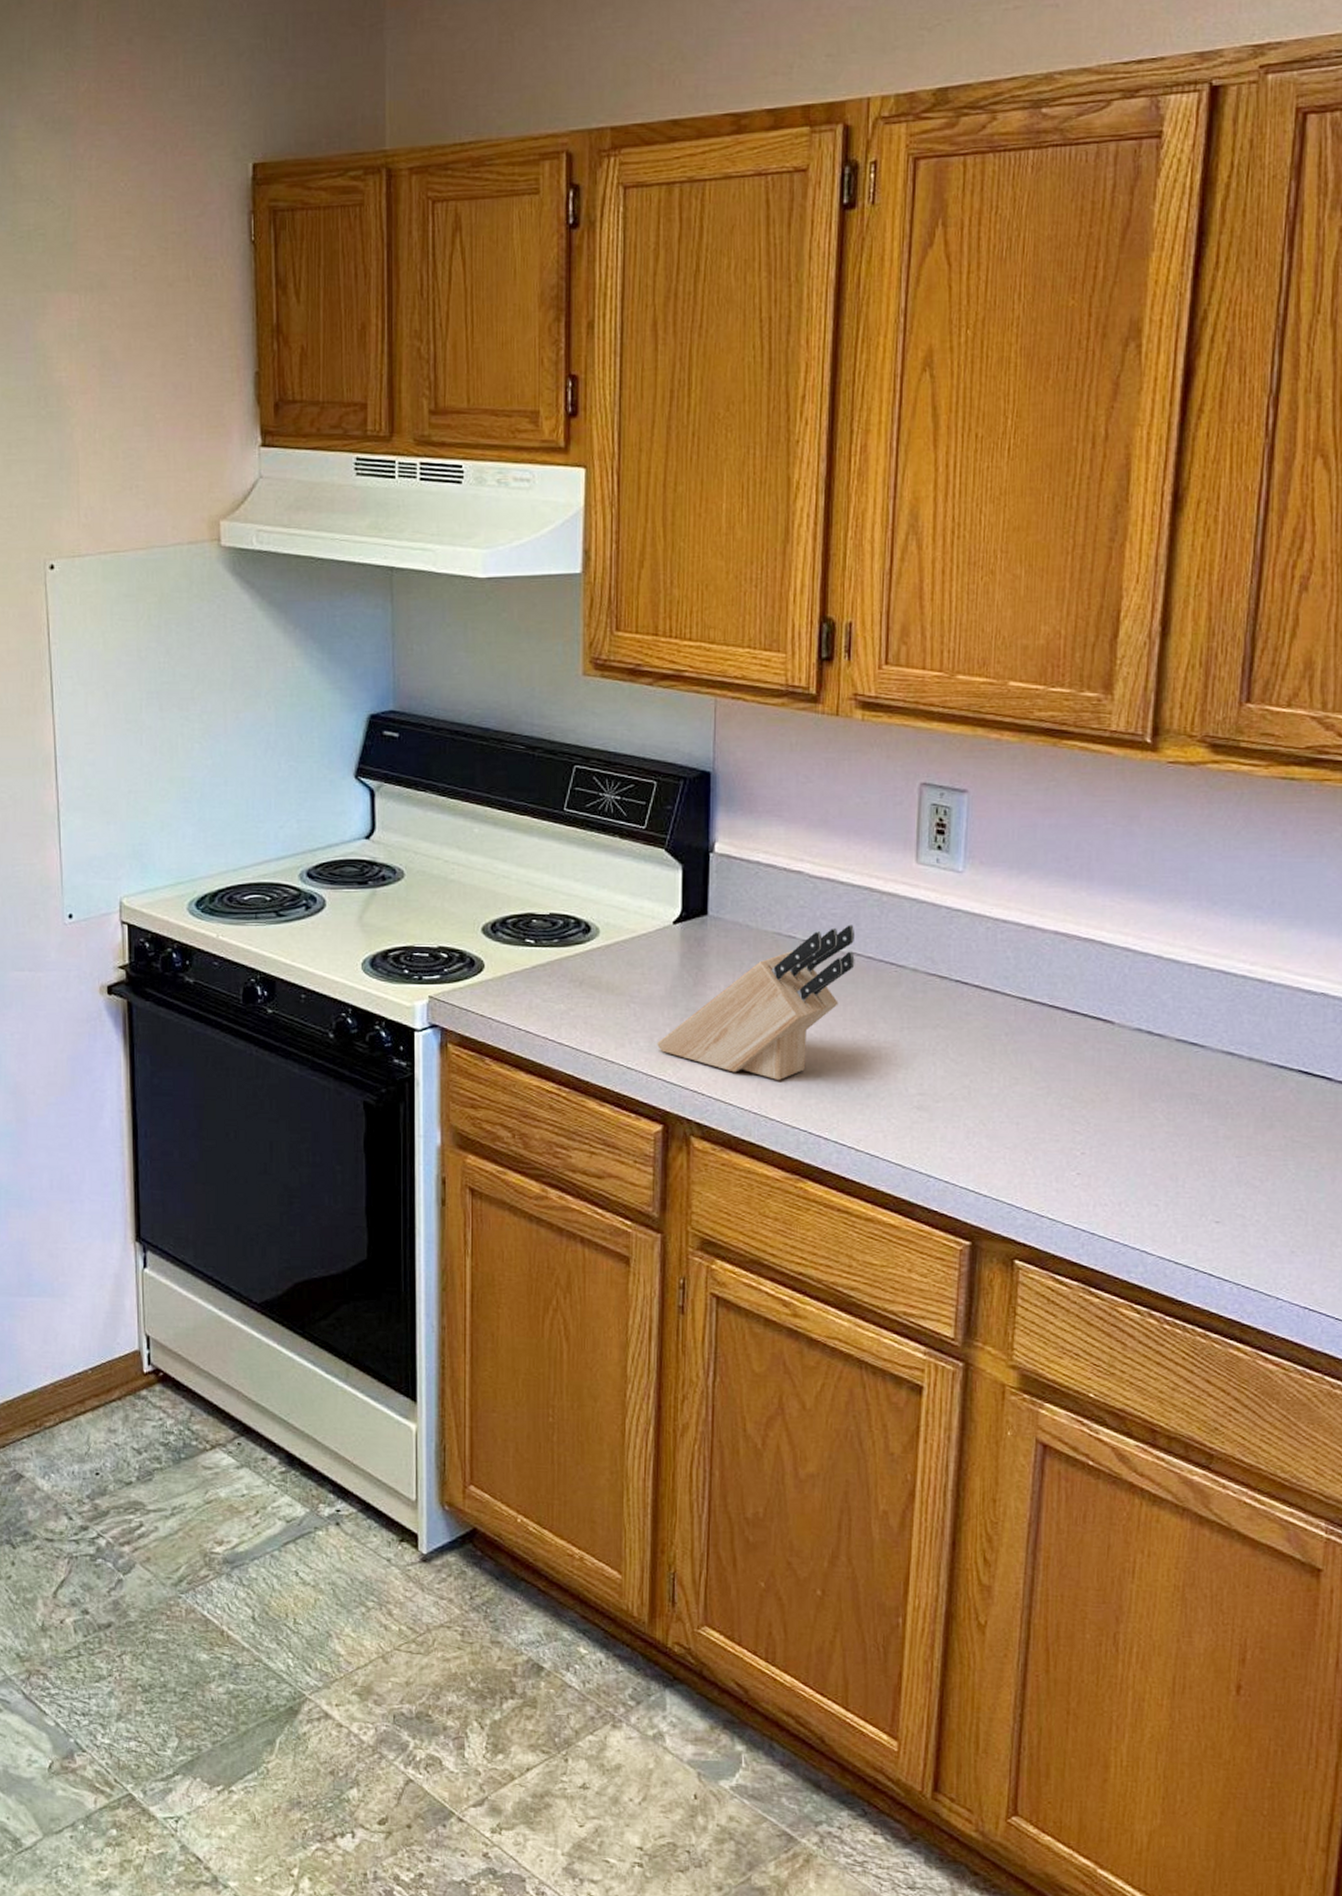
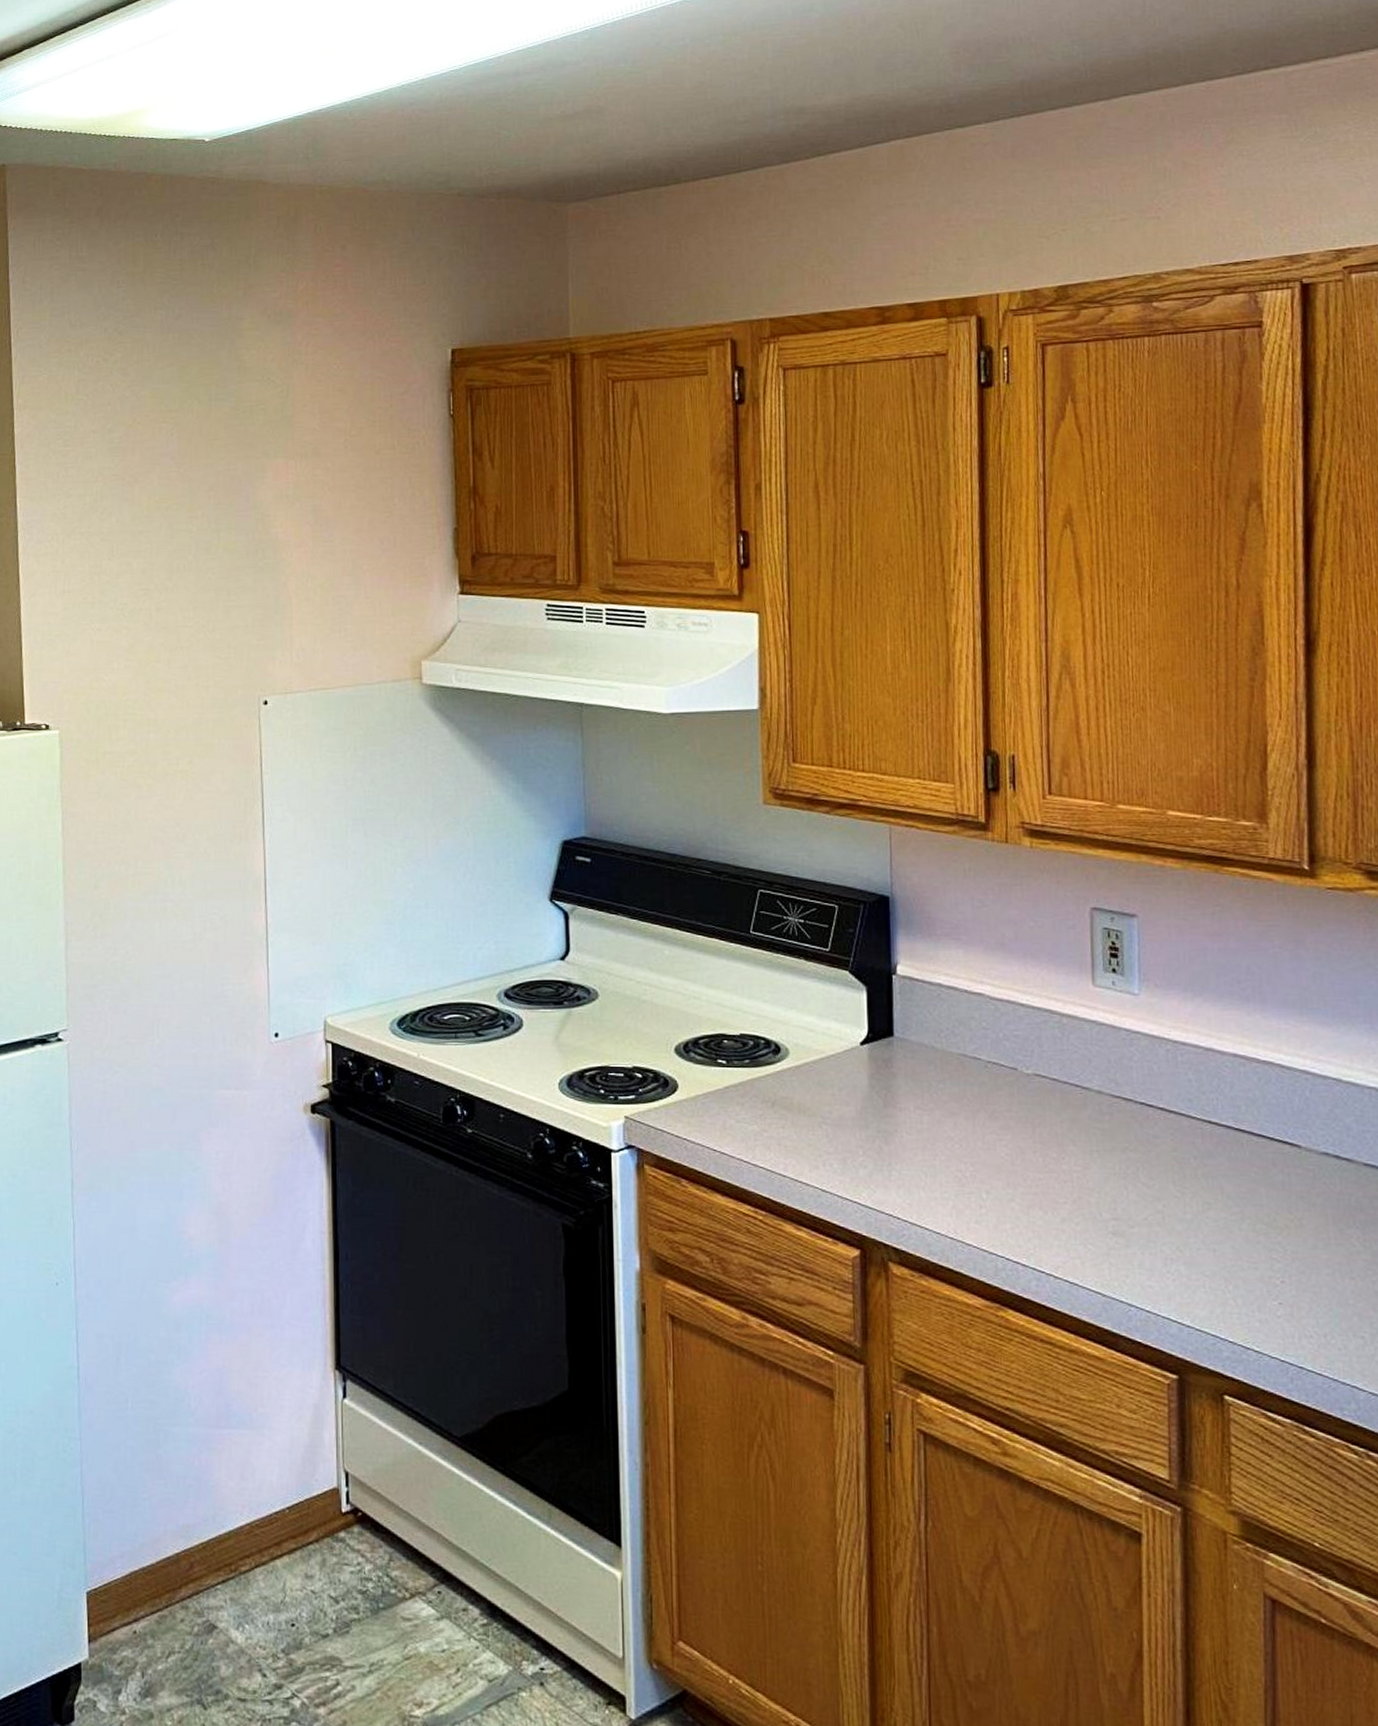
knife block: present [657,925,855,1081] -> none [850,1046,1041,1205]

